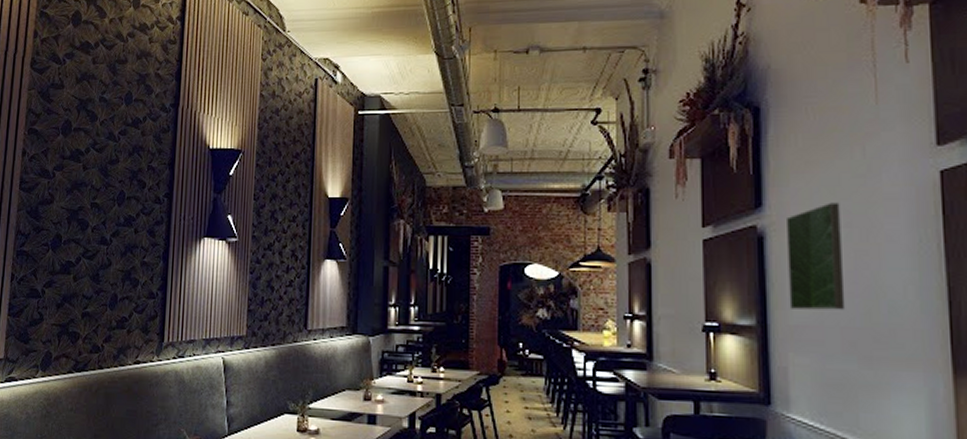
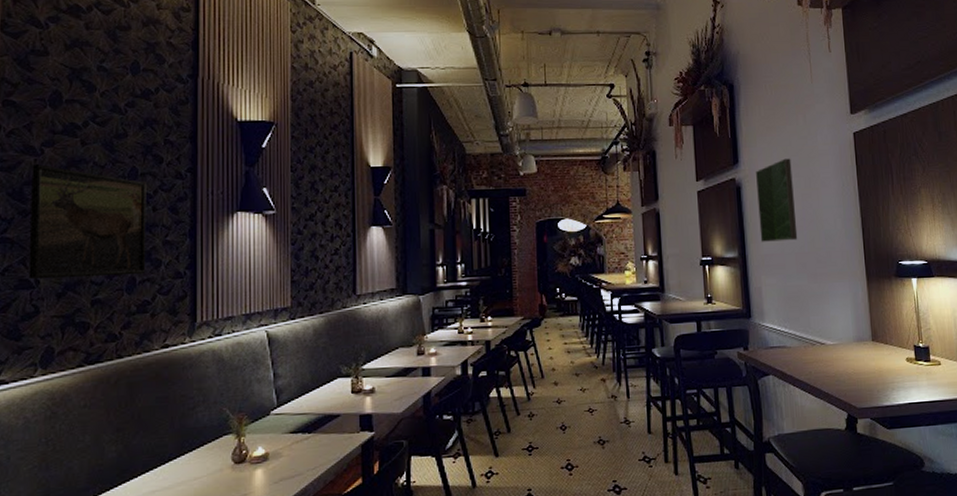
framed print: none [37,186,131,293] -> present [28,164,146,279]

